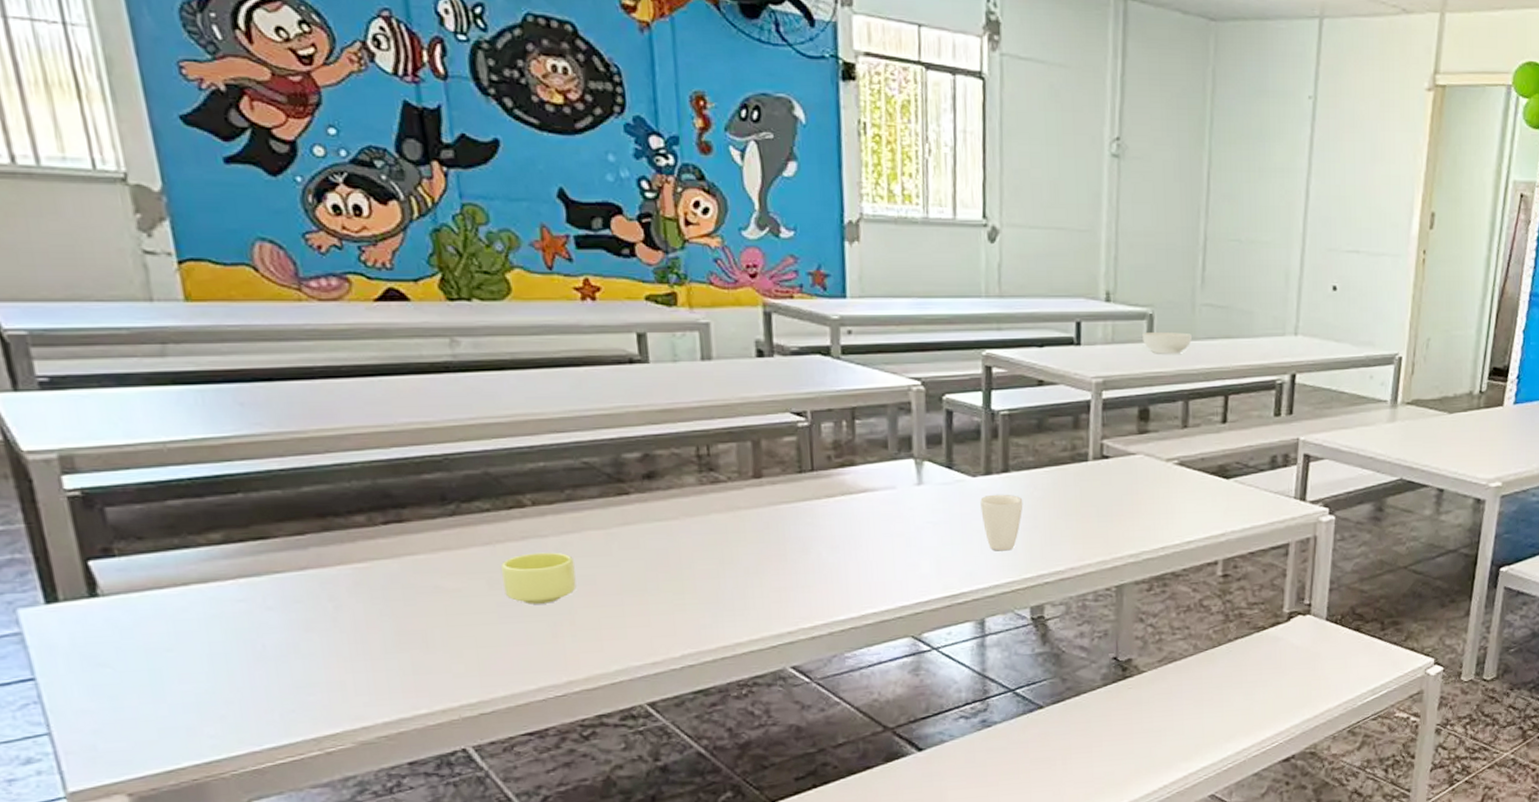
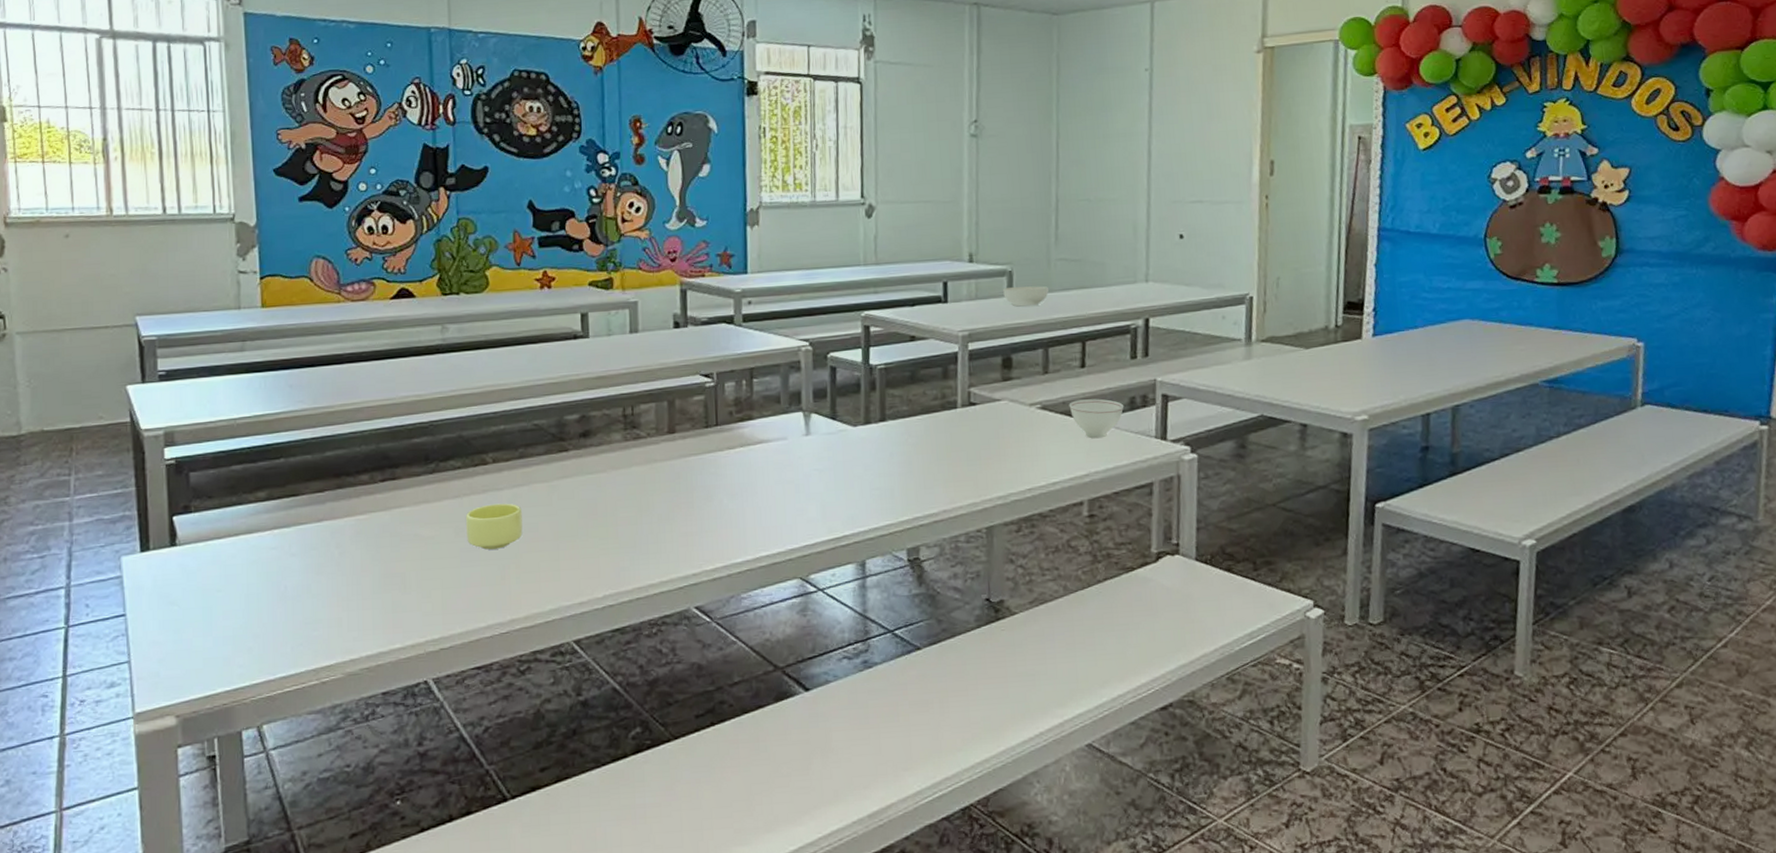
cup: present [980,494,1023,551] -> none [860,441,899,496]
bowl: none [1208,456,1265,498] -> present [1069,398,1125,439]

